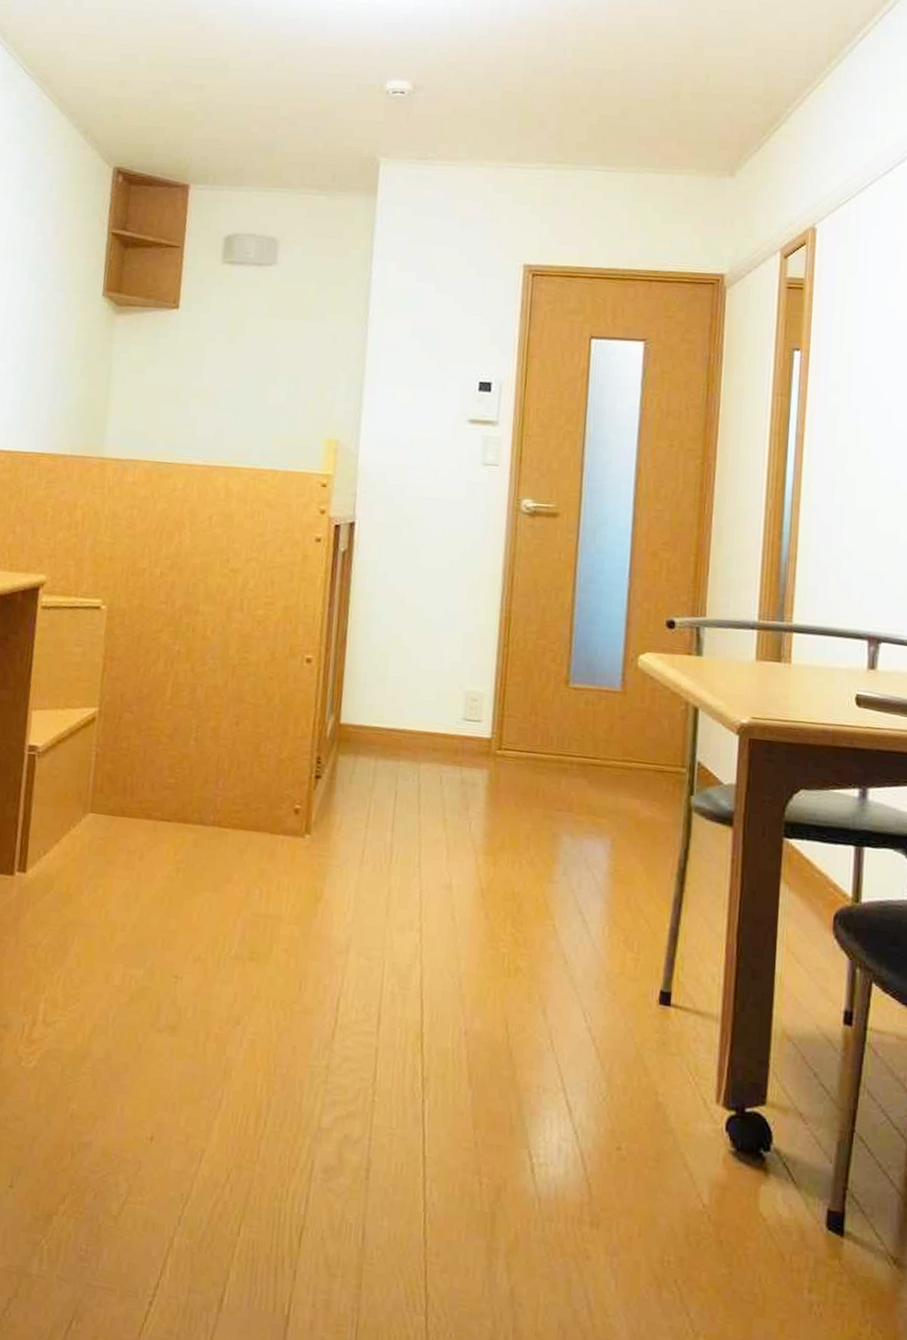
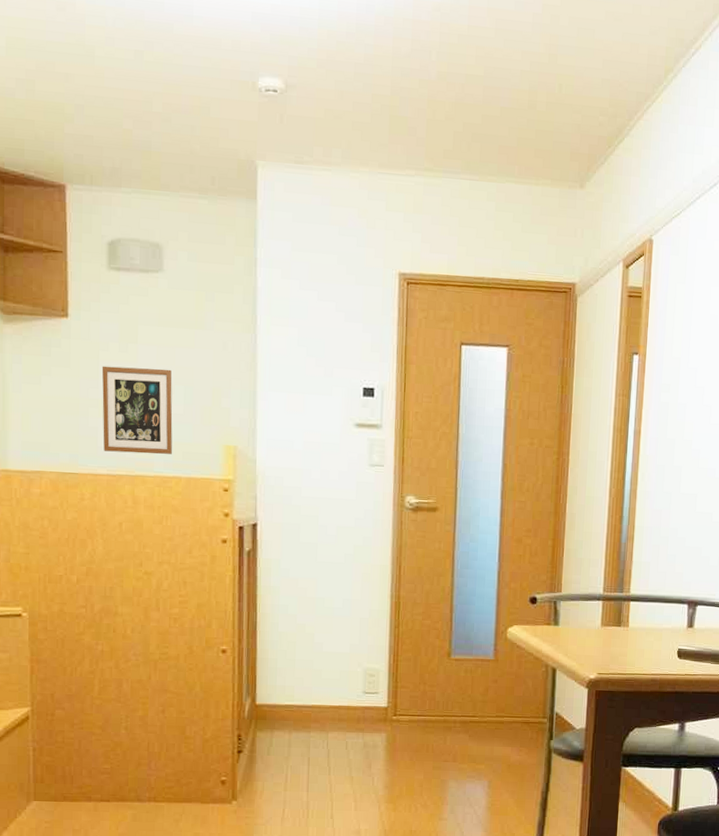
picture frame: none [201,356,277,447] -> present [101,366,173,455]

